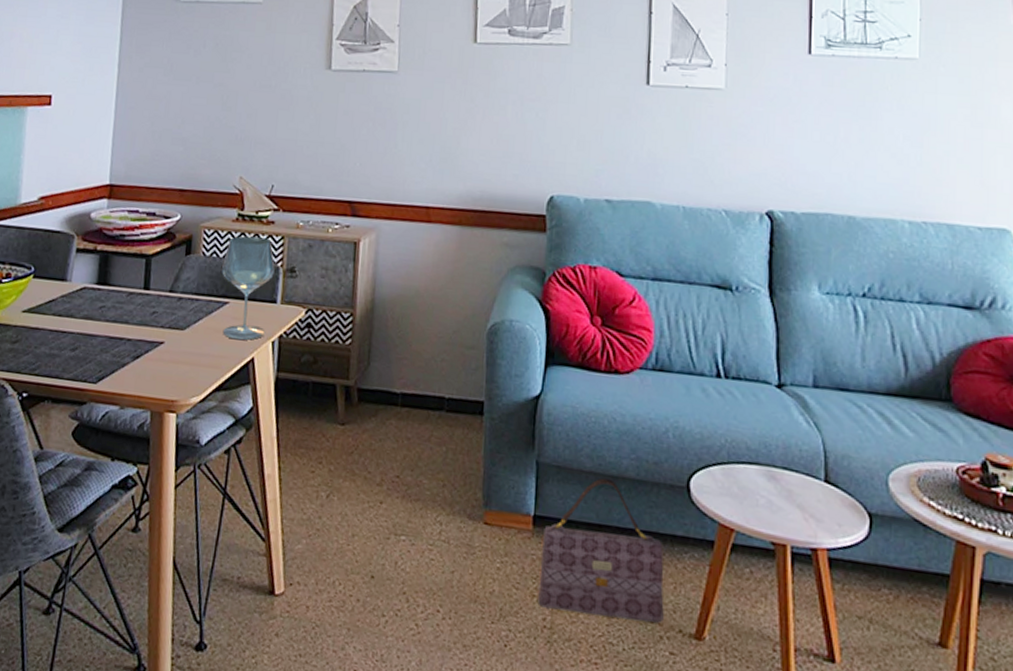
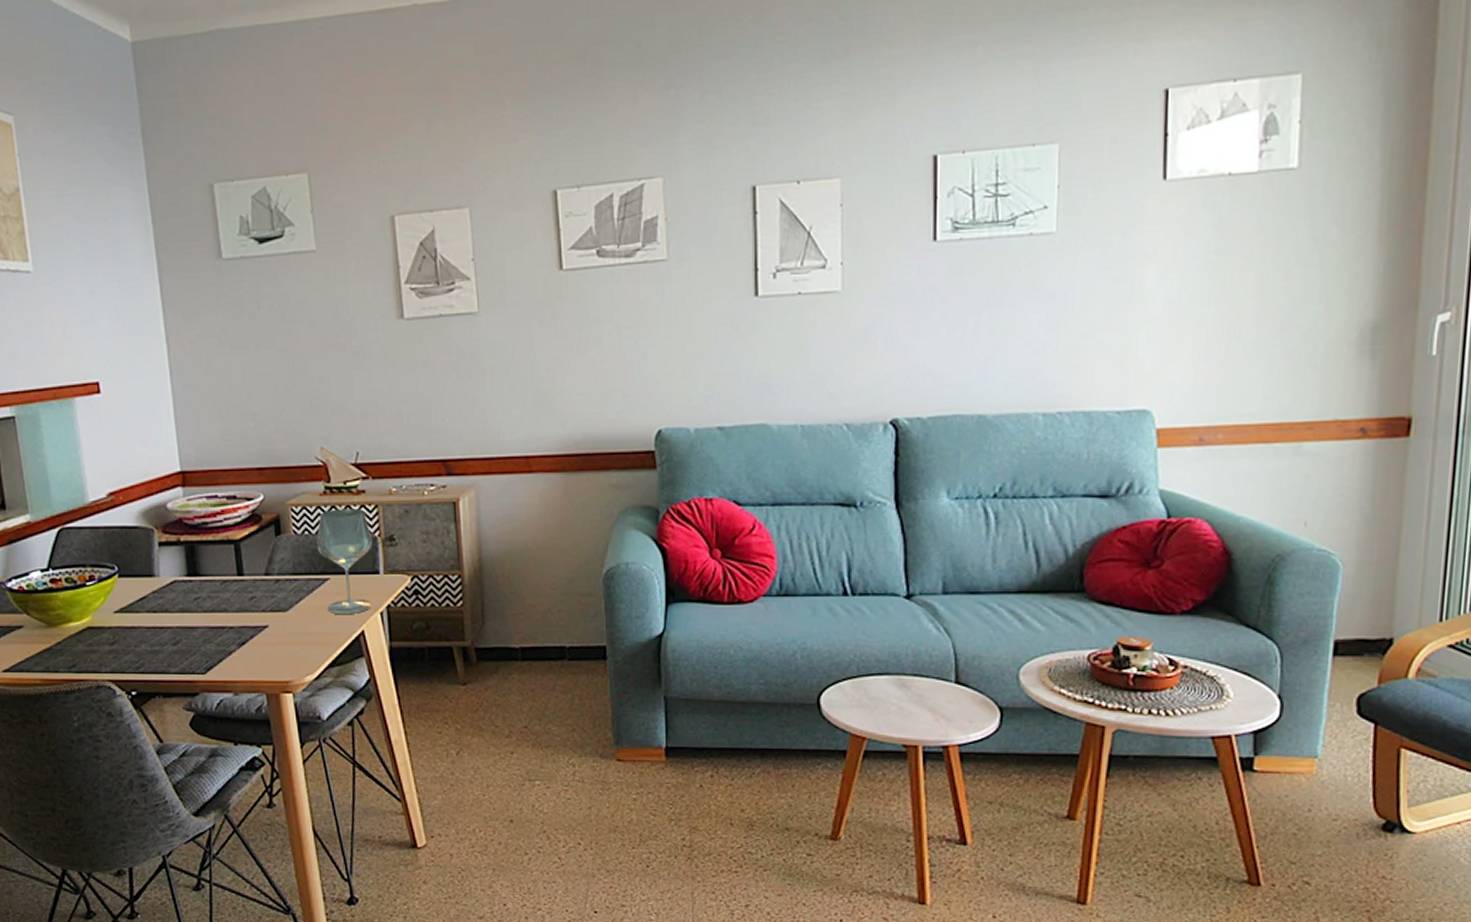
handbag: present [538,478,664,623] -> none [675,705,800,831]

